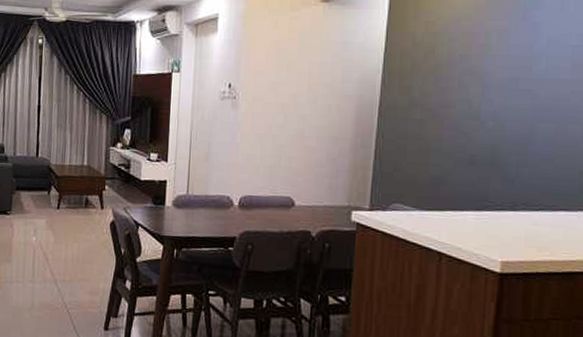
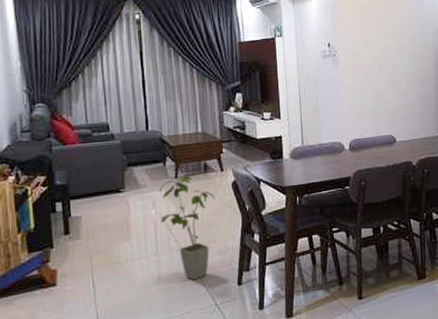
house plant: none [39,207,93,315] -> present [159,175,215,281]

